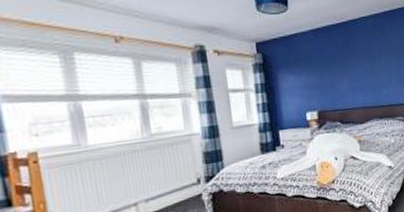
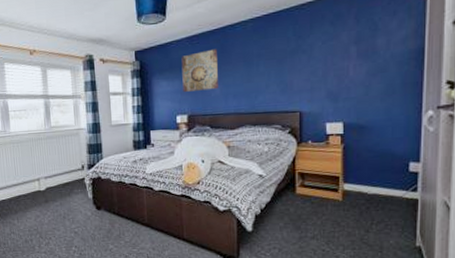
wall art: none [307,43,346,87] -> present [181,49,218,92]

